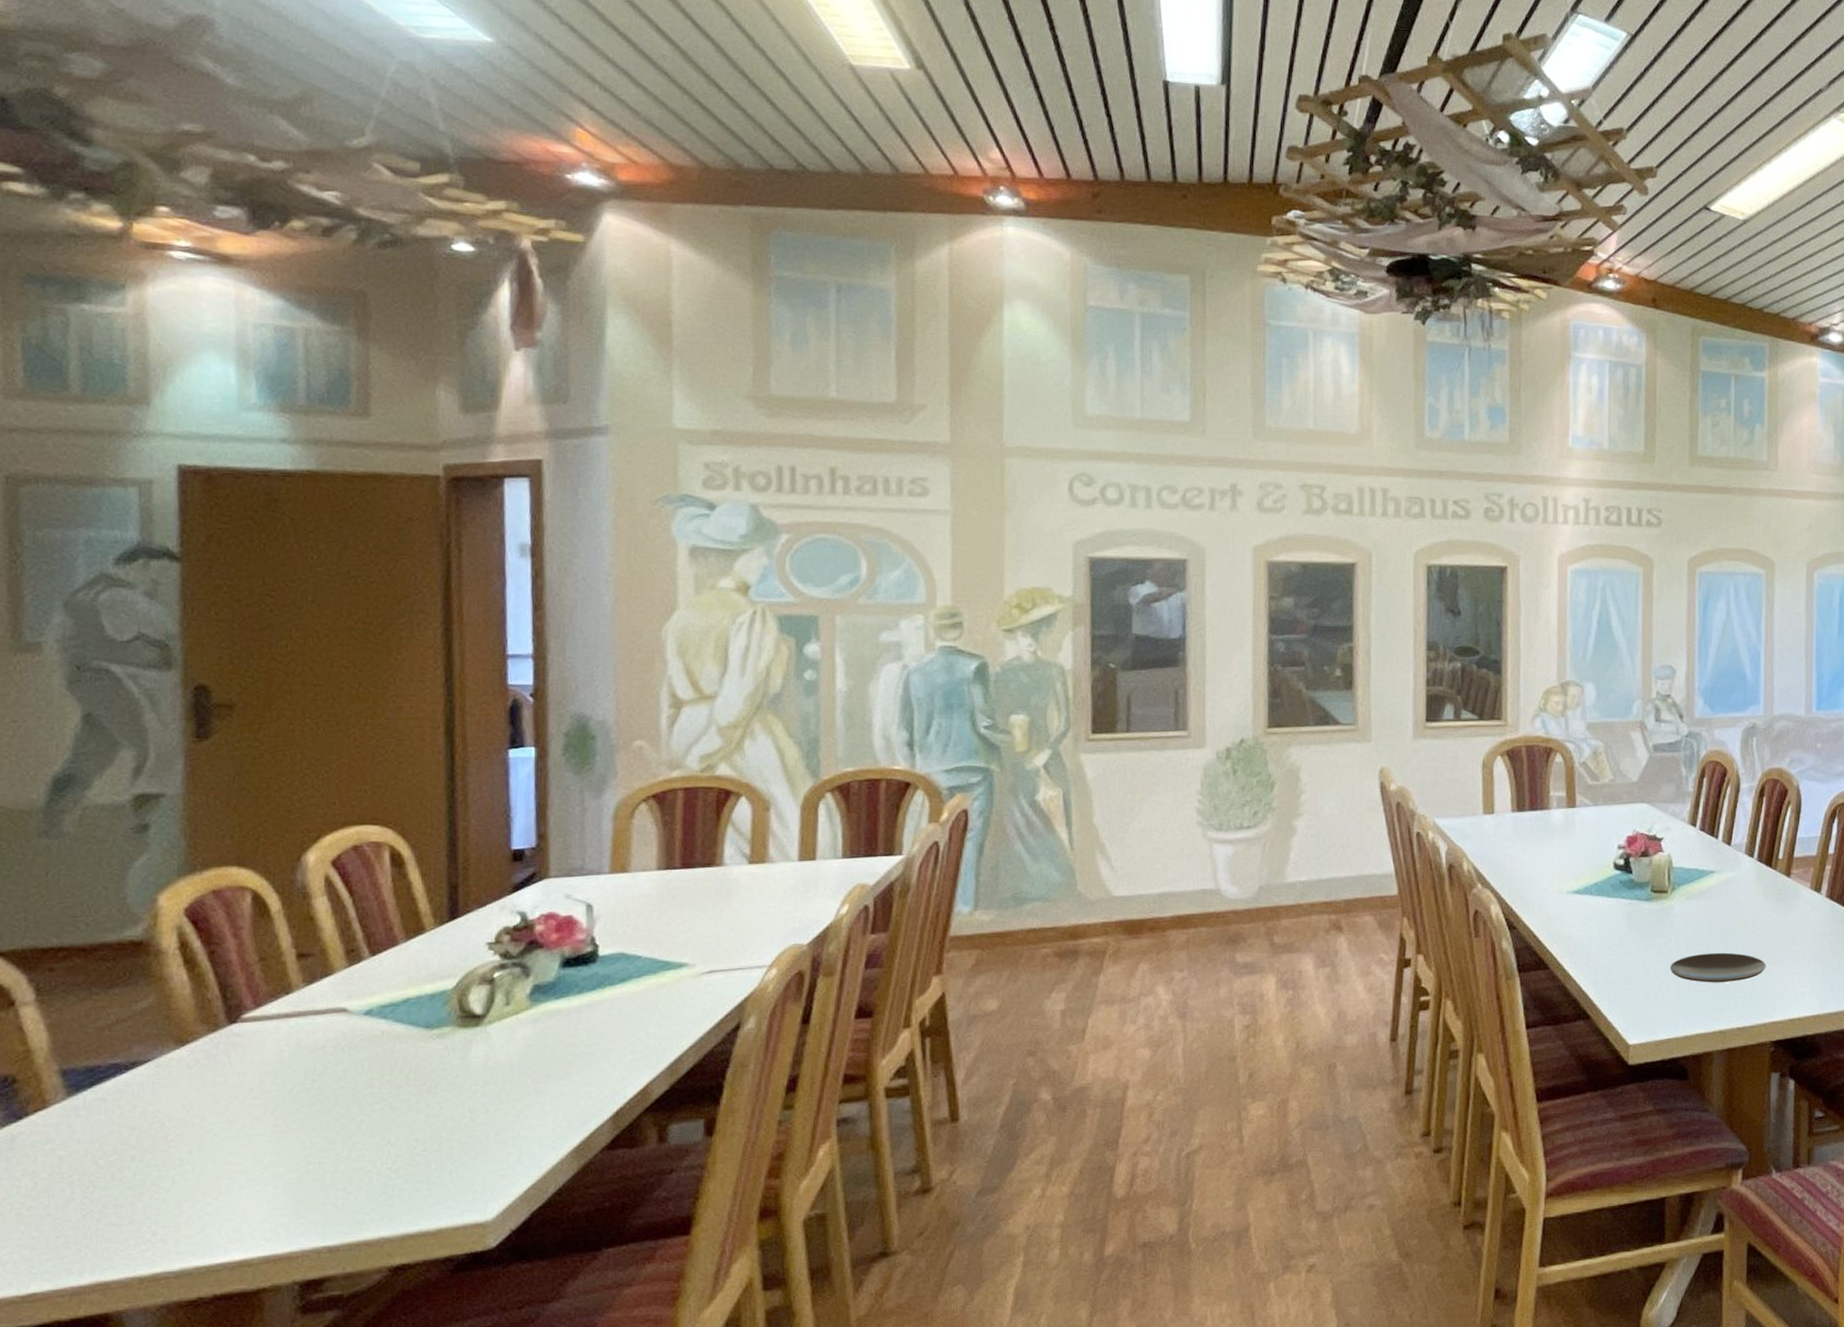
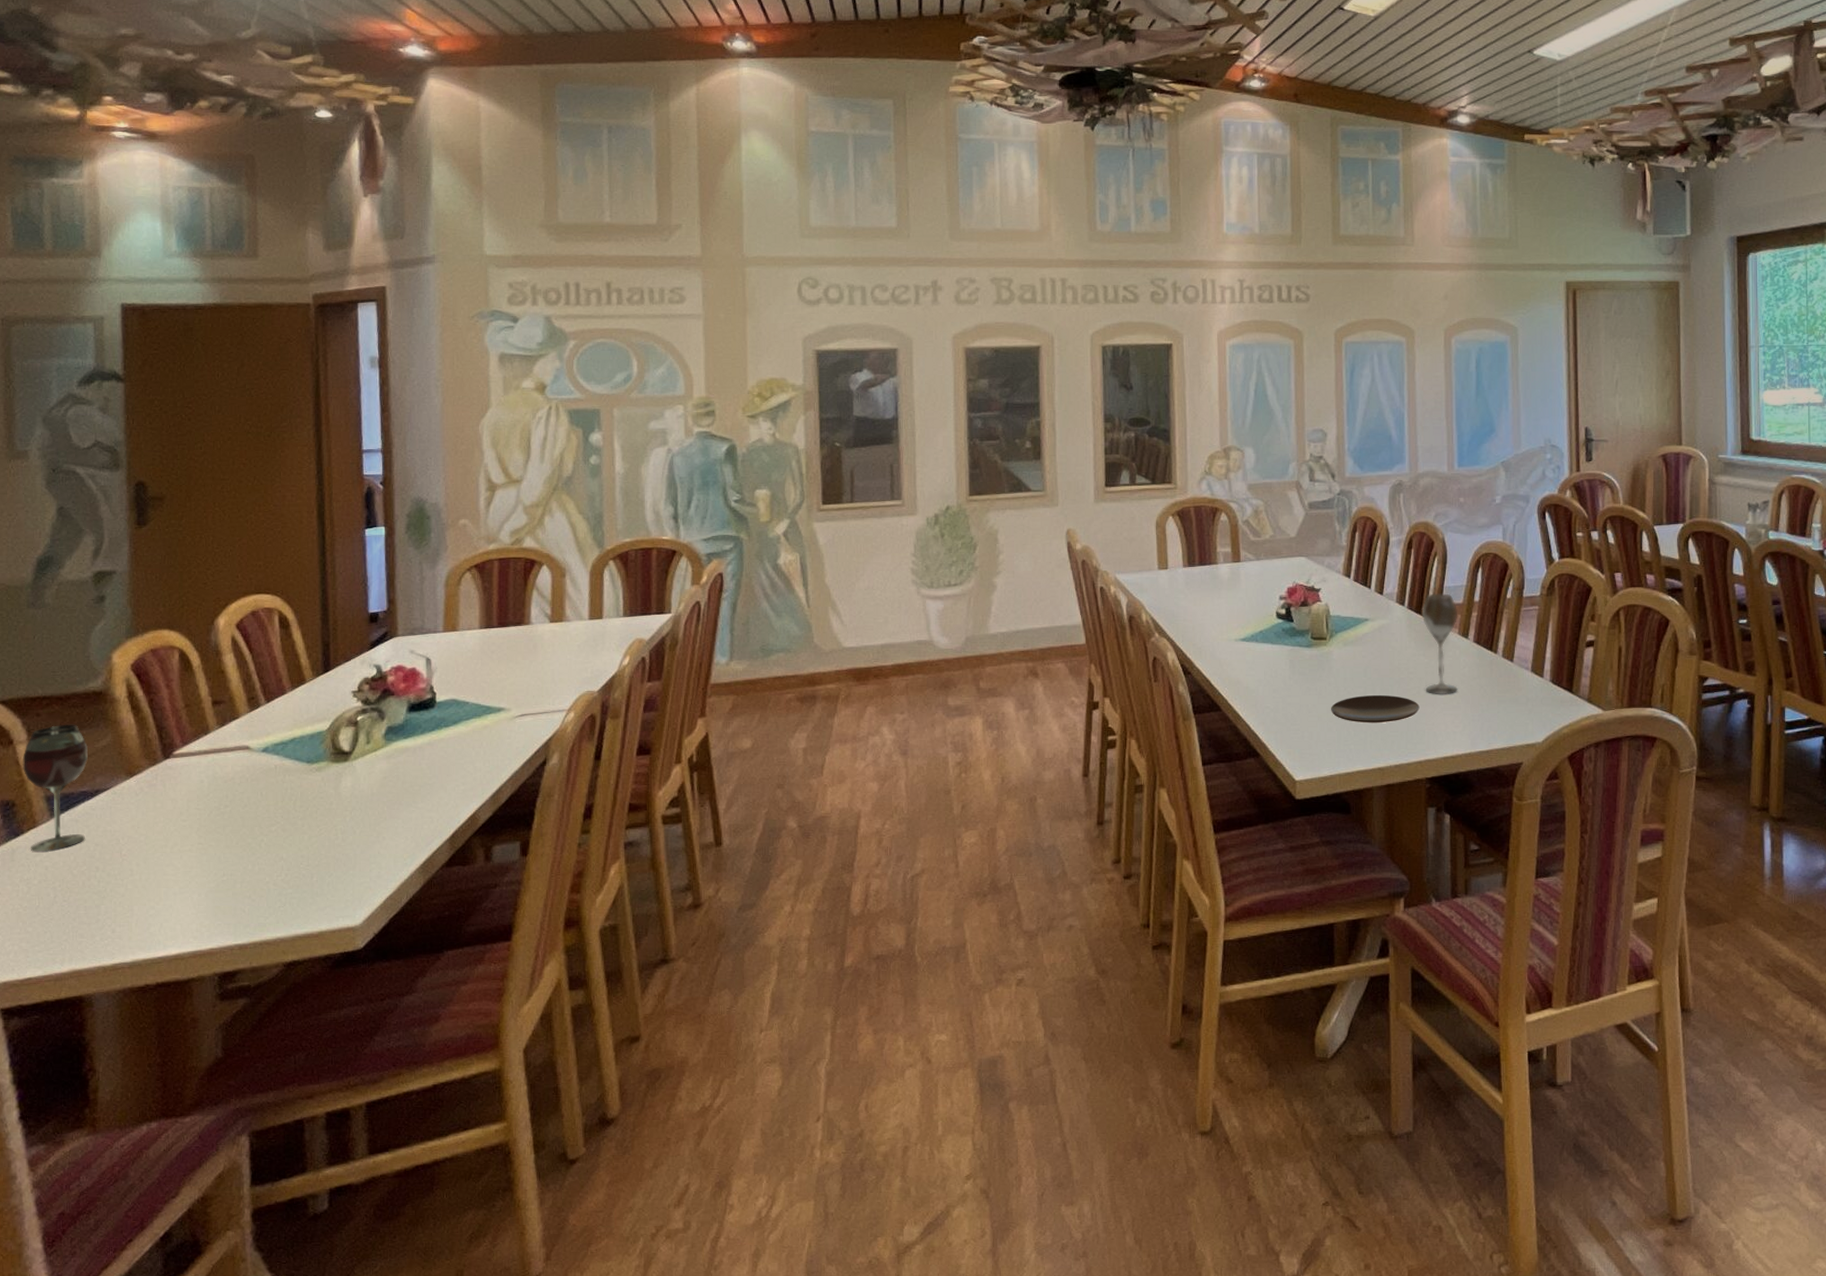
wineglass: none [28,981,121,1138] -> present [23,724,88,852]
wineglass: none [1771,845,1811,952] -> present [1421,593,1458,694]

